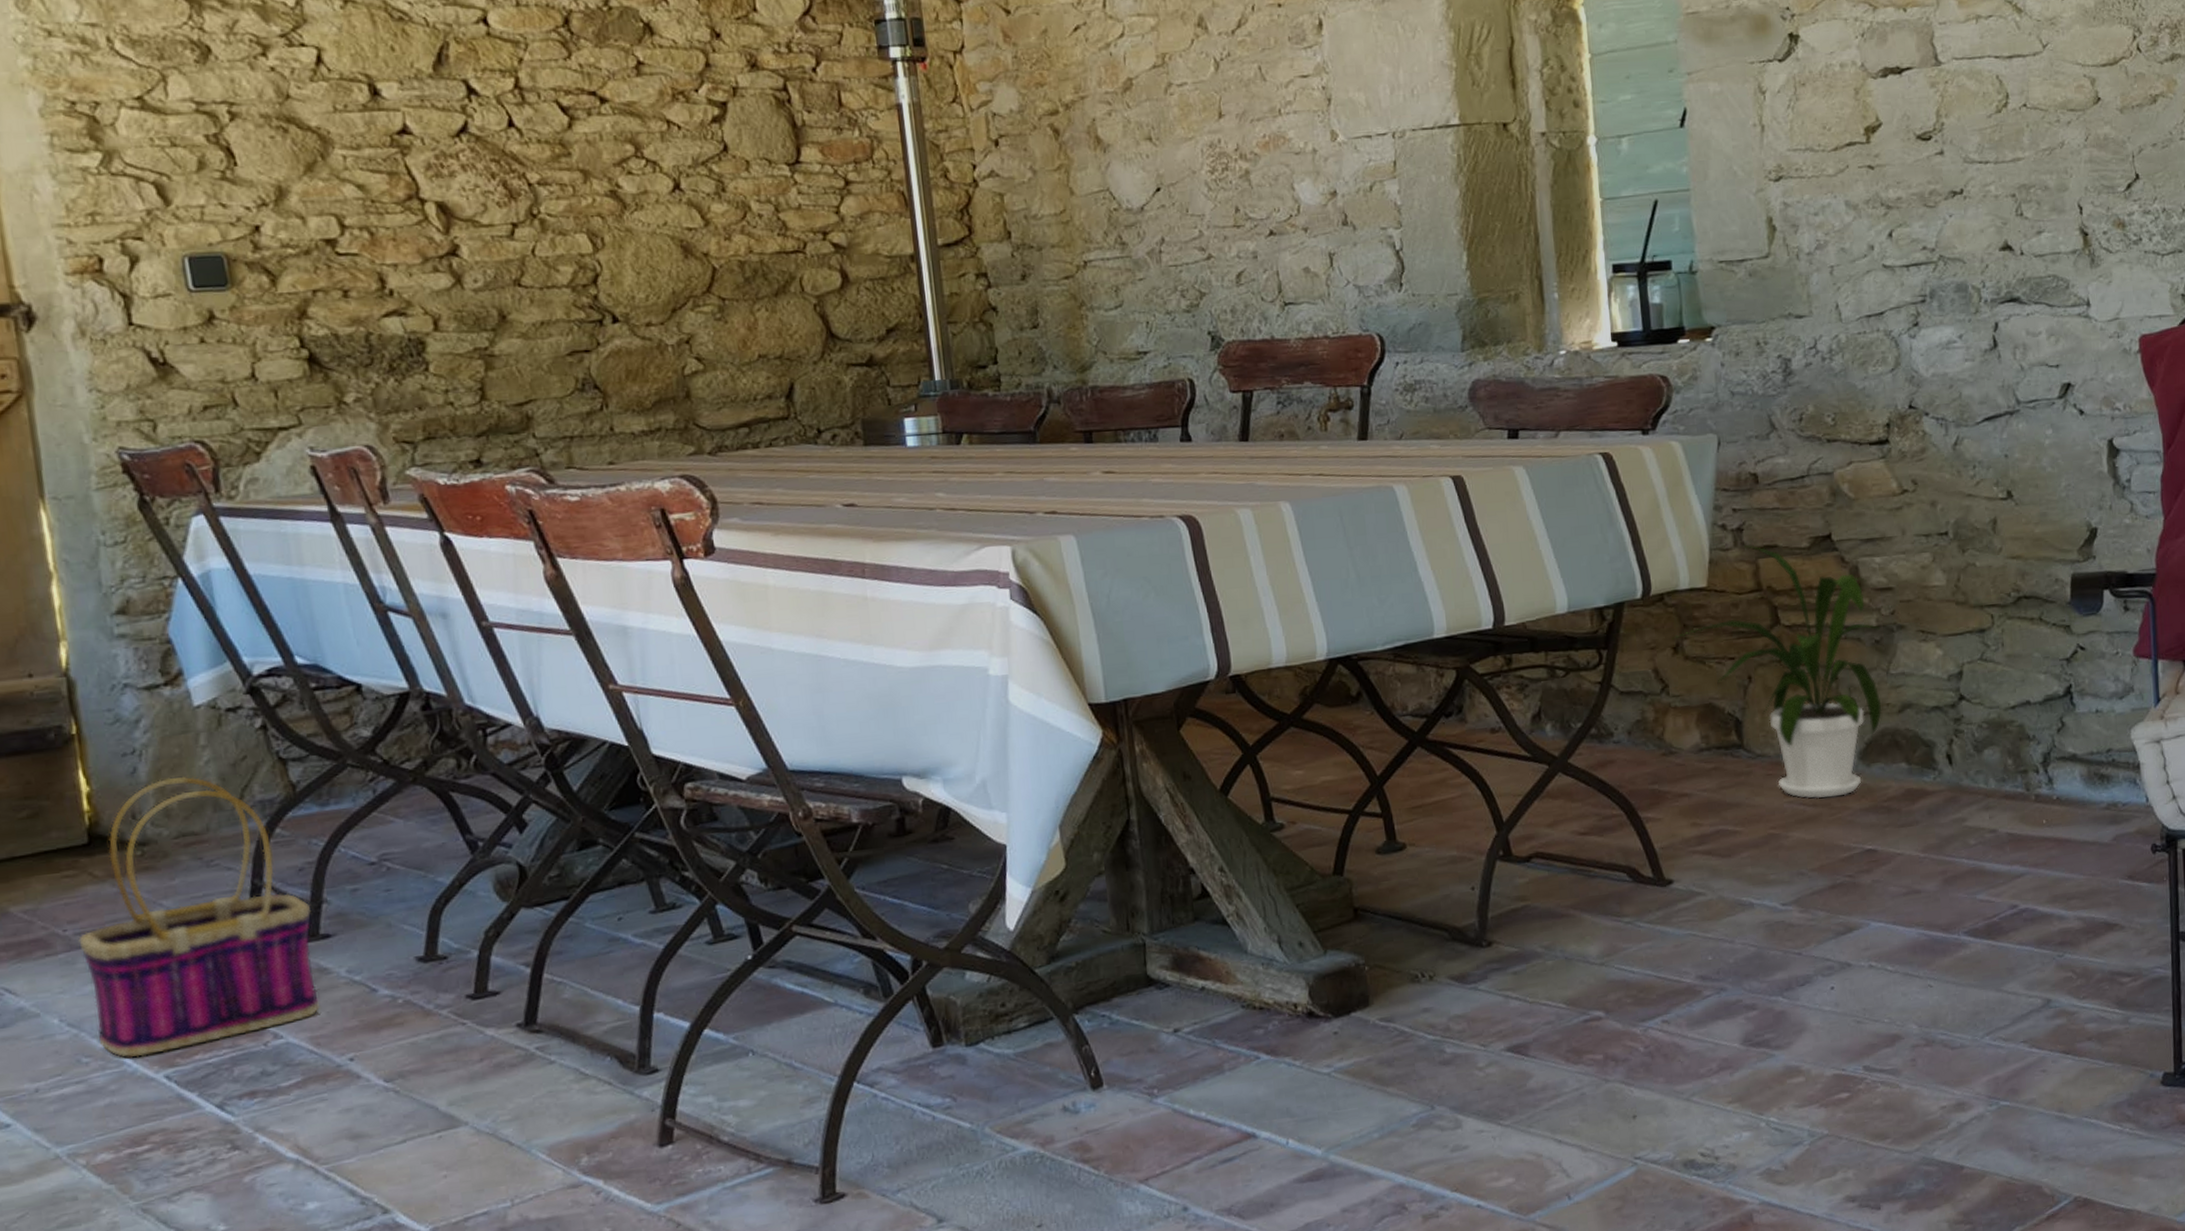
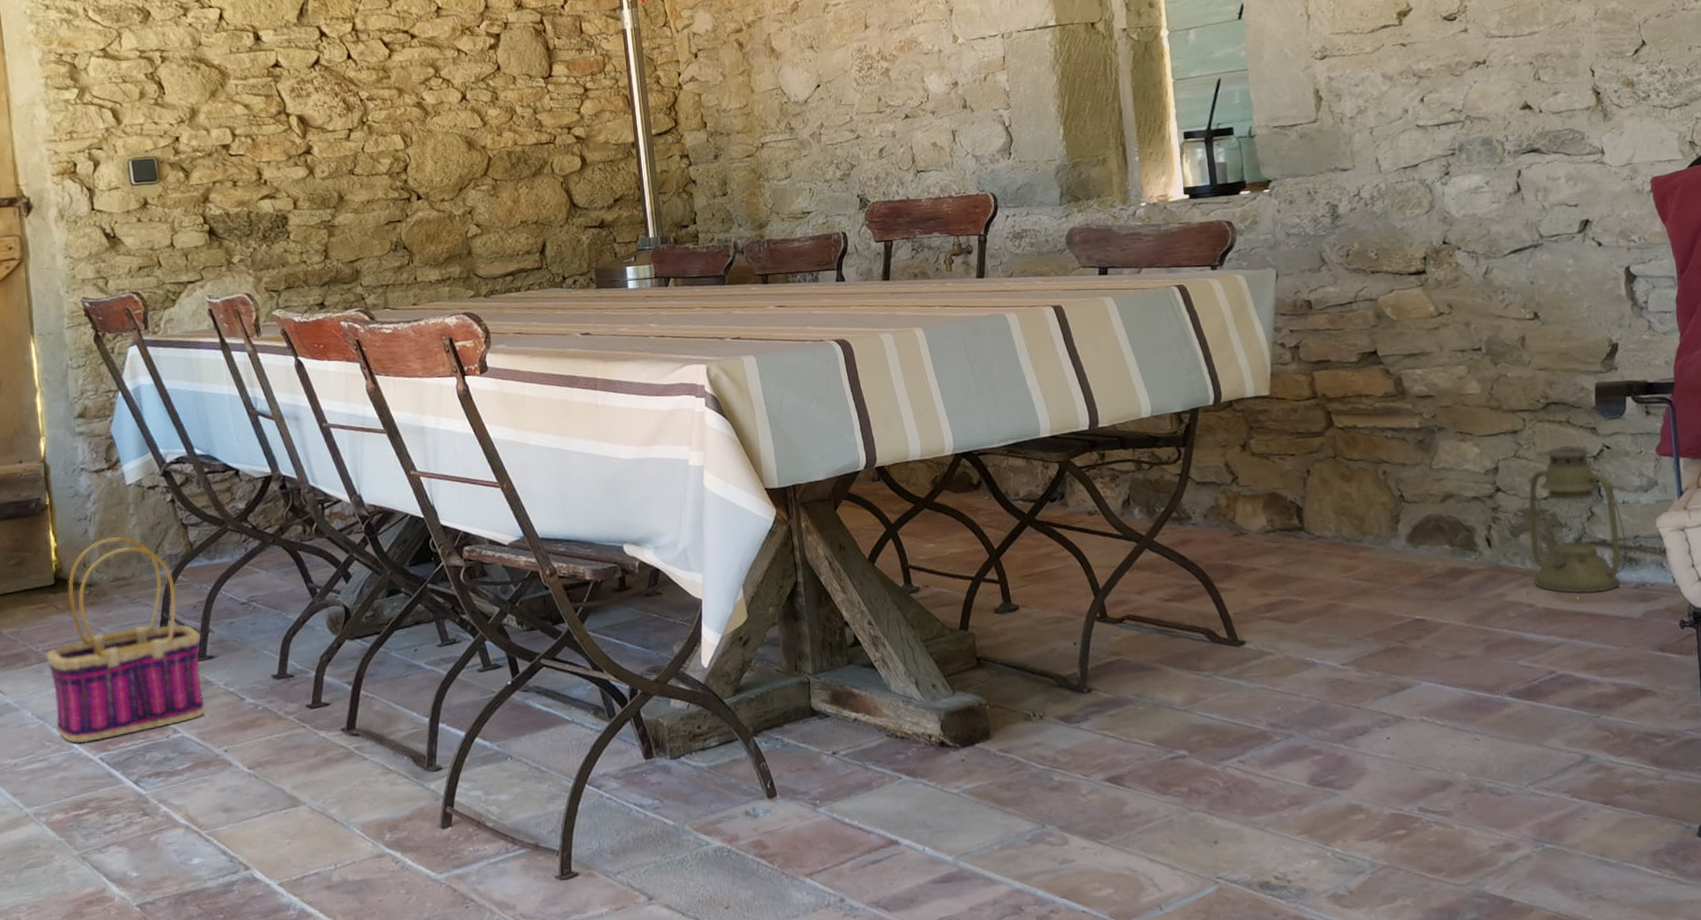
house plant: present [1671,544,1882,799] -> none [1239,359,1427,575]
lantern: none [1994,646,2099,817] -> present [1528,445,1628,594]

